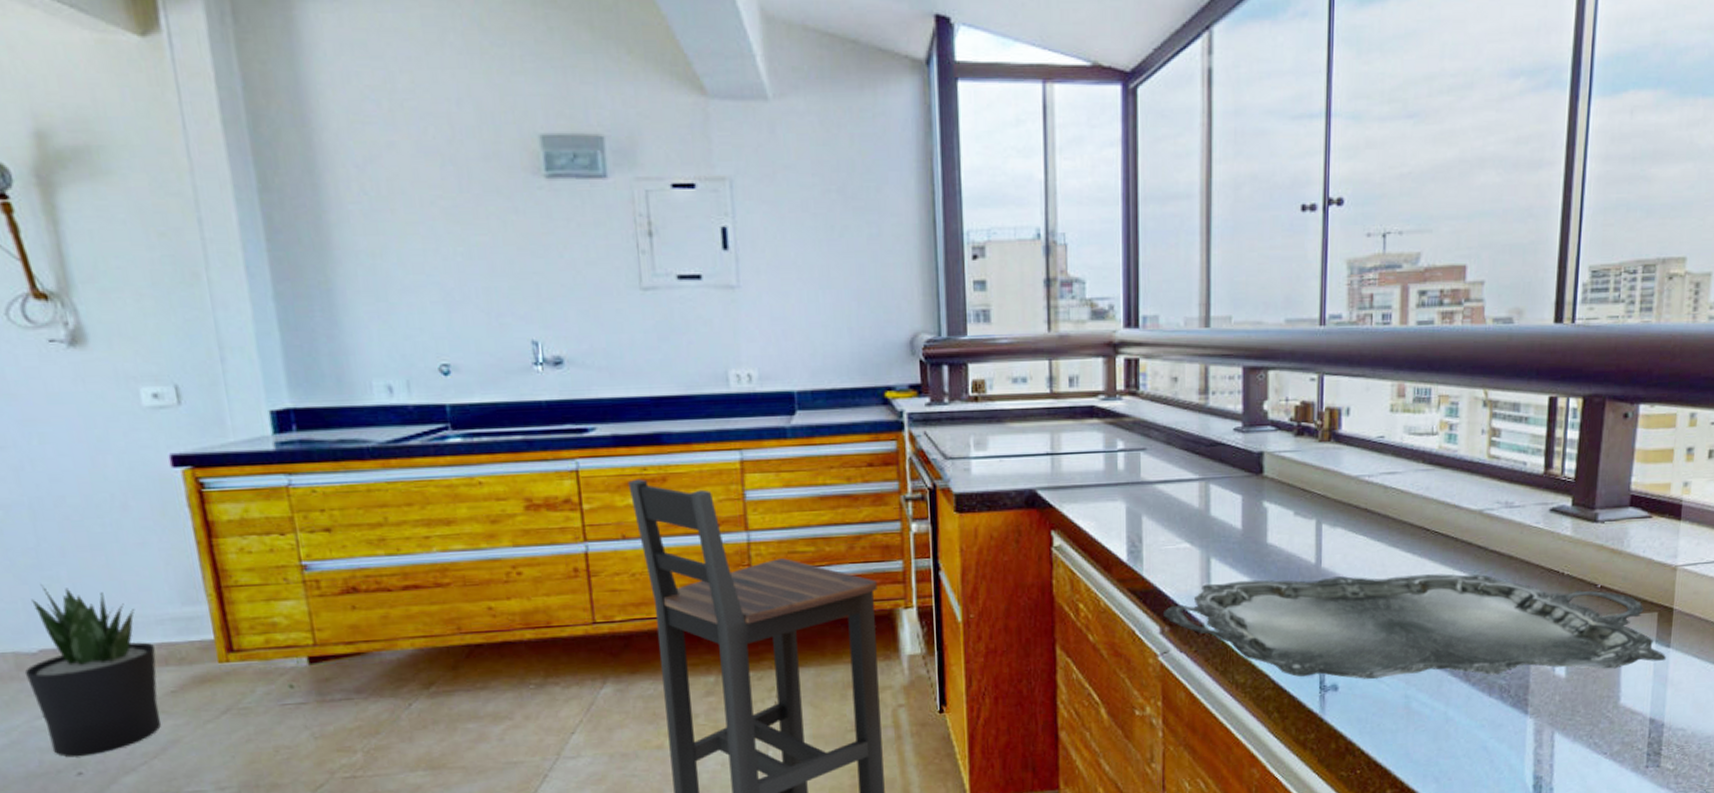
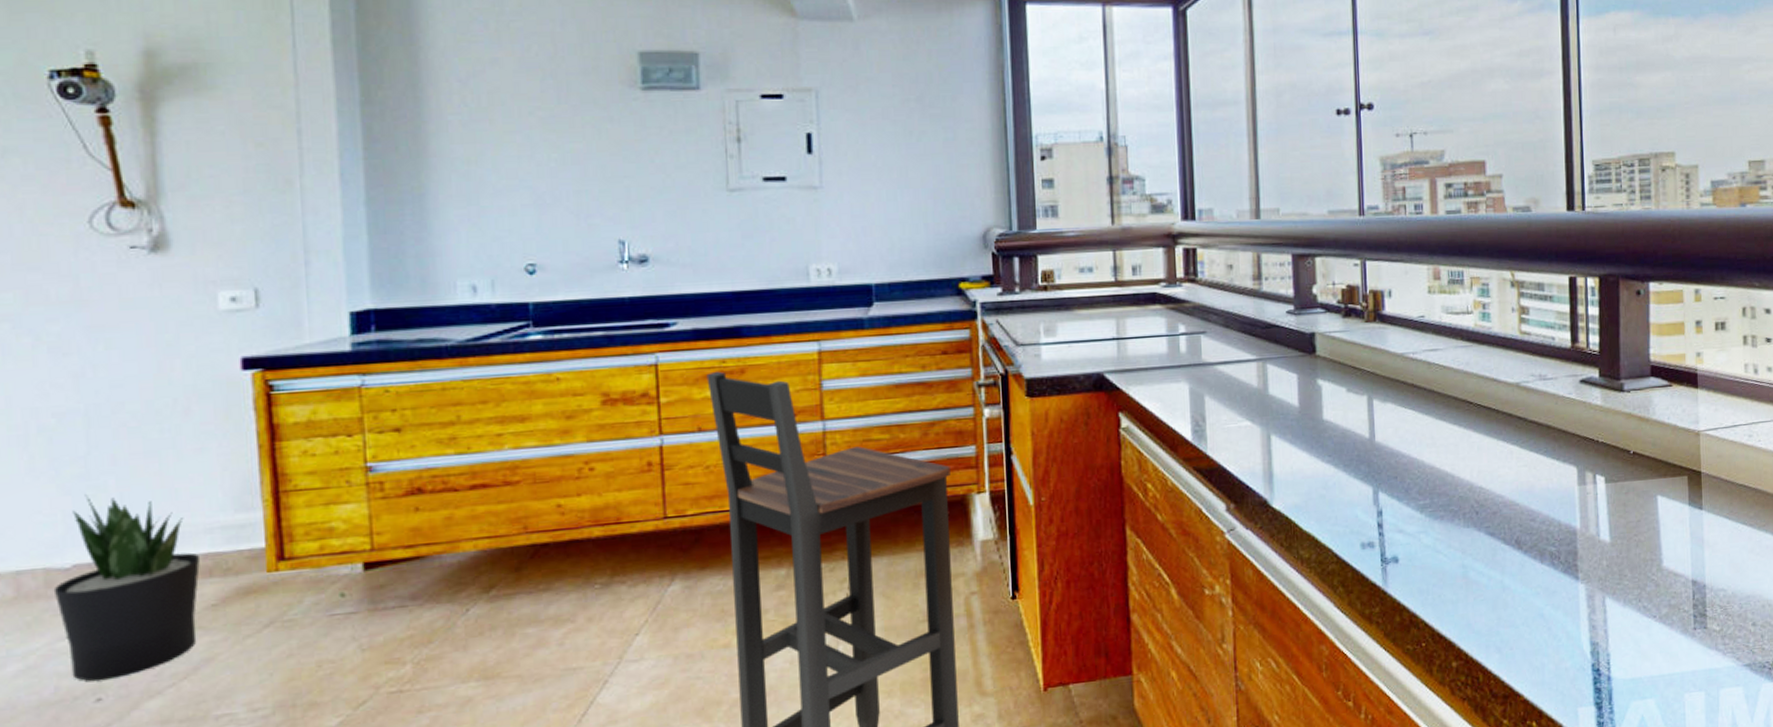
serving tray: present [1162,574,1666,680] -> none [1227,444,1700,550]

